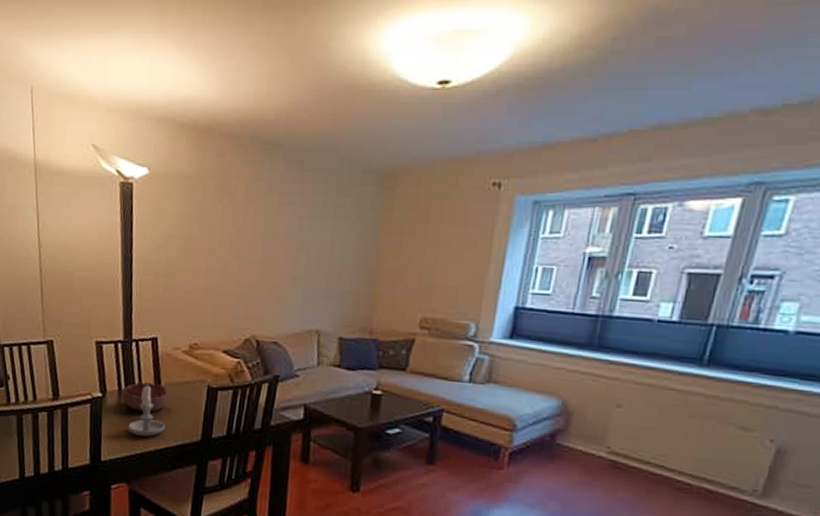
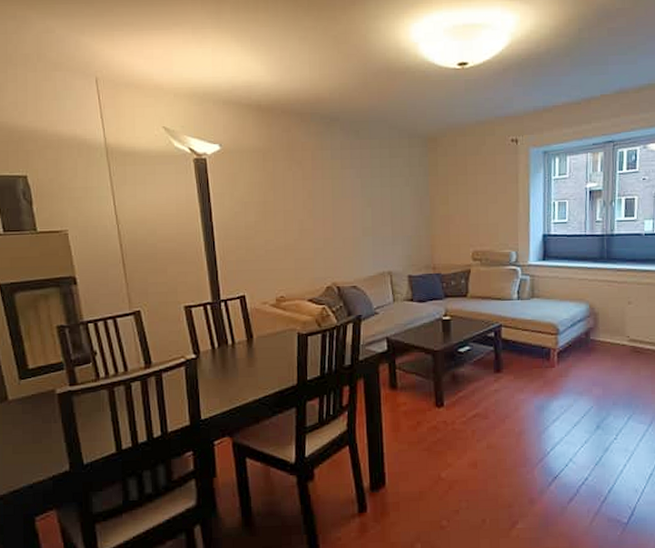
decorative bowl: present [123,381,170,411] -> none [217,337,262,366]
candle: present [128,384,165,437] -> none [225,340,262,389]

